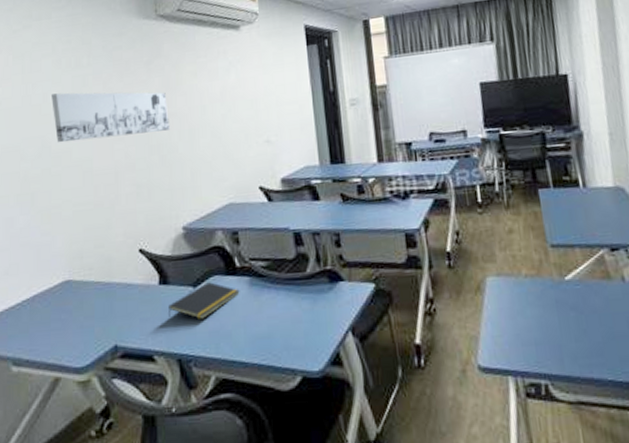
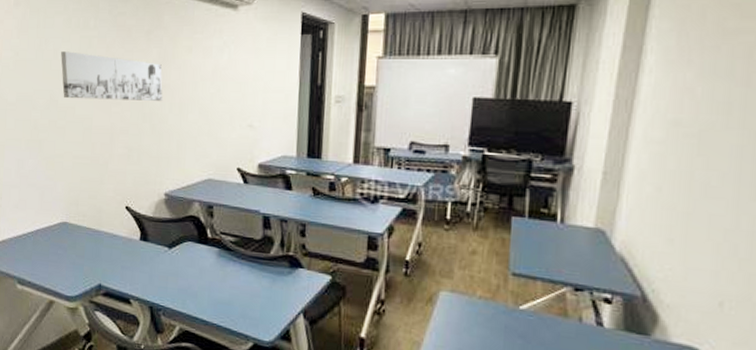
notepad: present [168,282,240,319] -> none [146,246,209,277]

